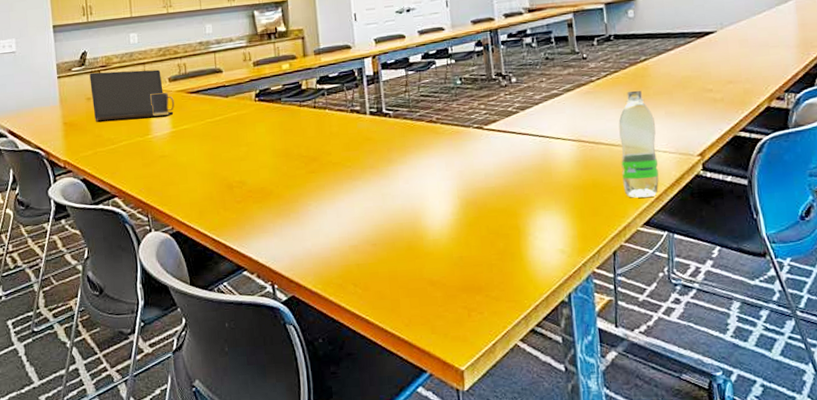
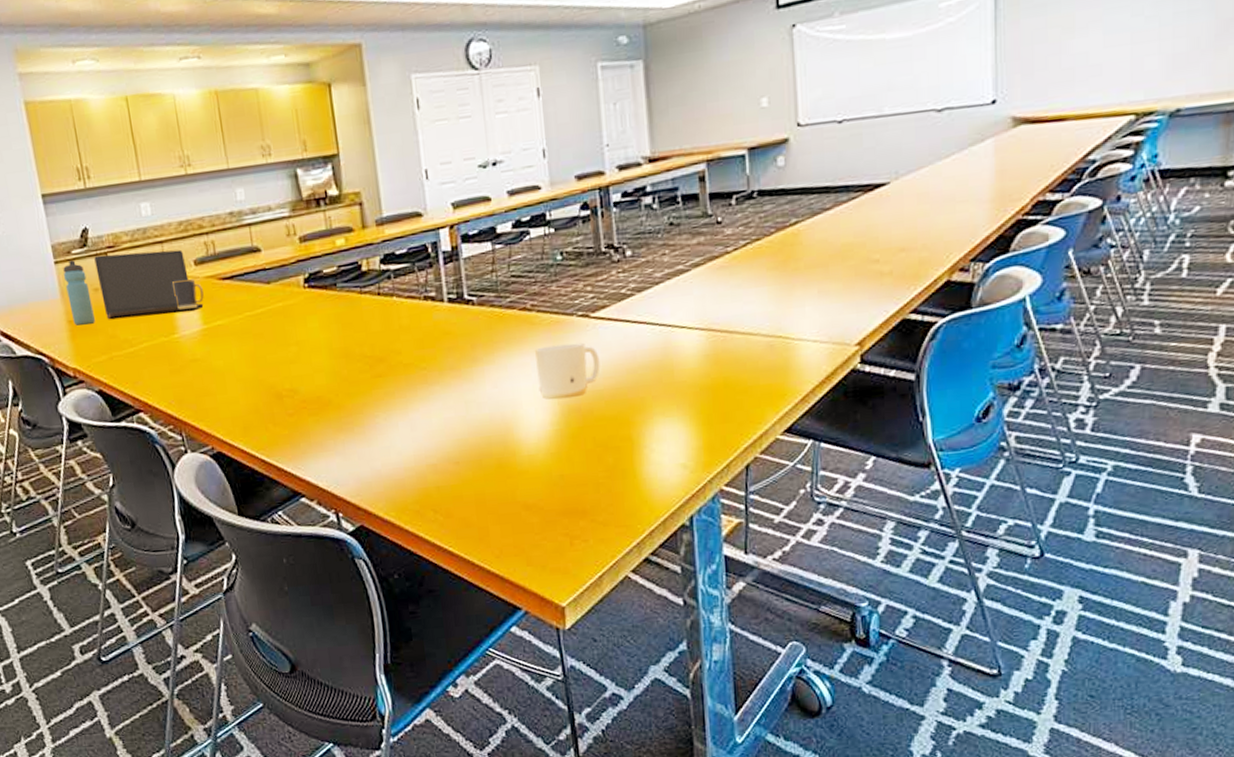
water bottle: none [63,76,85,128] -> present [63,260,95,327]
mug: none [439,149,492,195] -> present [535,342,600,400]
bottle: present [618,90,659,198] -> none [759,262,806,400]

